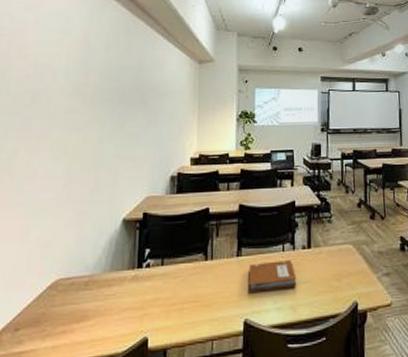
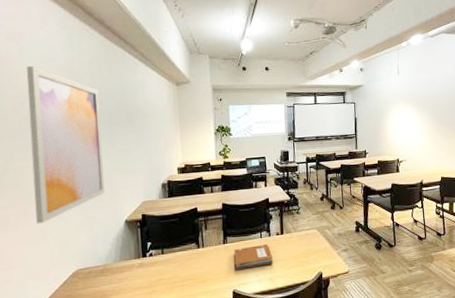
wall art: none [20,36,113,218] -> present [26,65,105,224]

